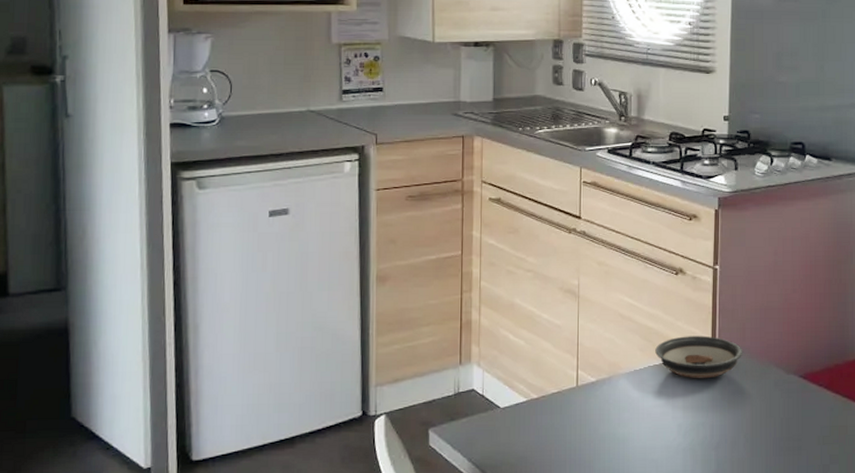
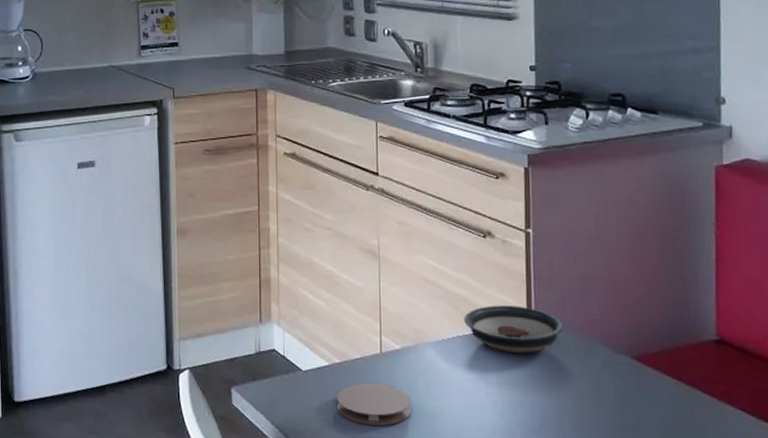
coaster: none [532,414,604,454] -> present [336,382,412,426]

